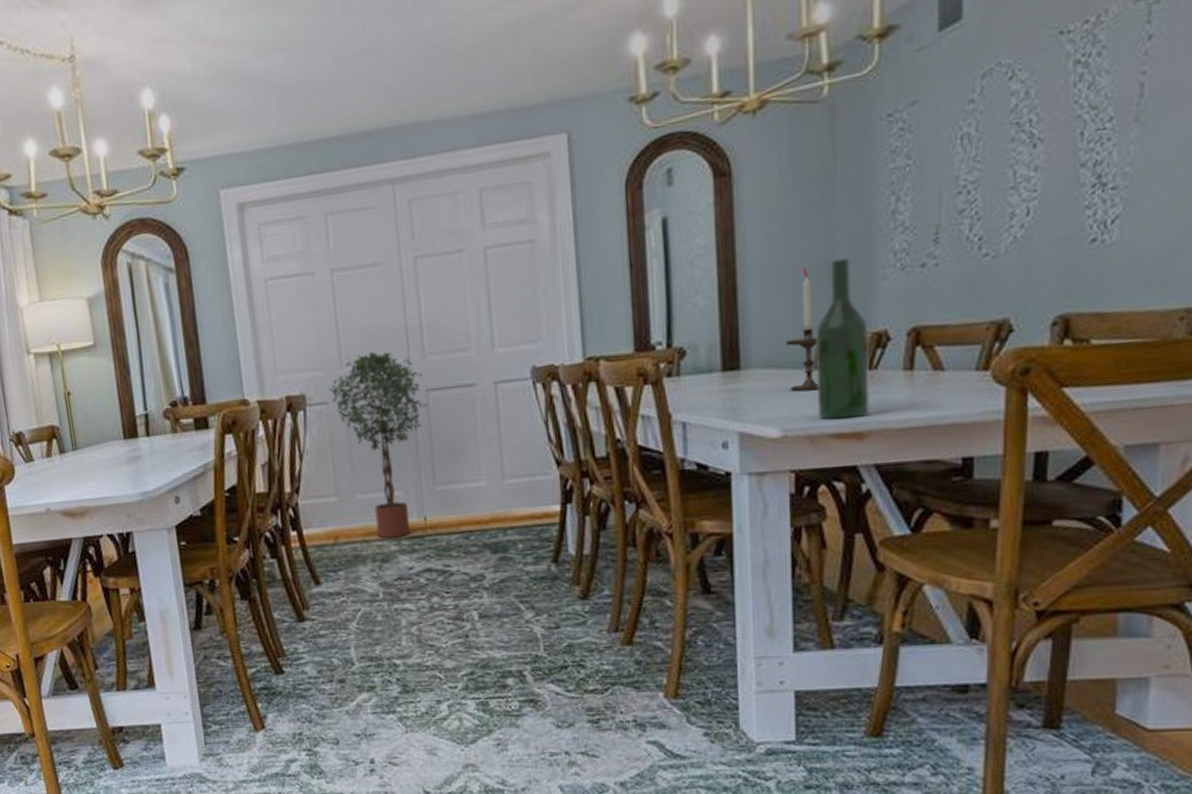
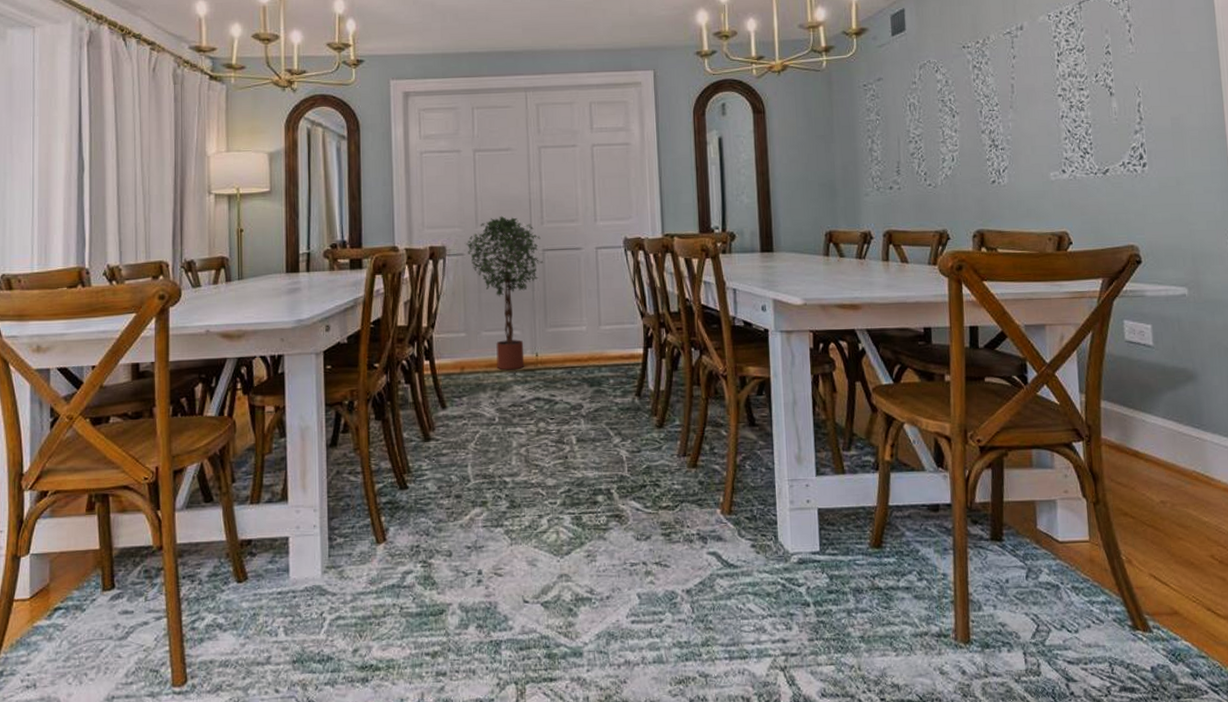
candlestick: present [786,266,819,392] -> none [804,181,827,272]
wine bottle: present [815,258,870,419] -> none [824,178,862,294]

